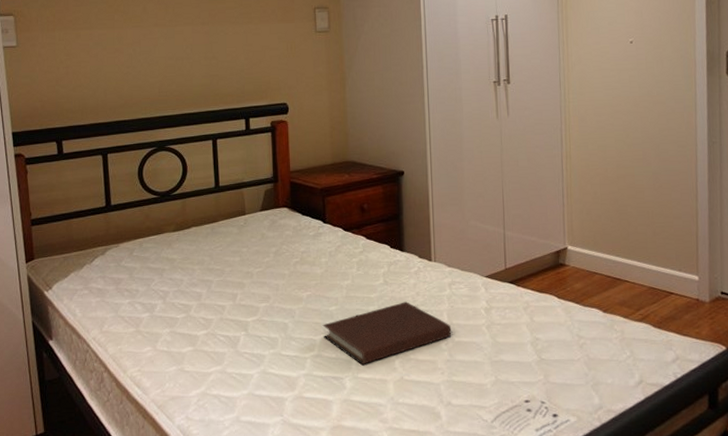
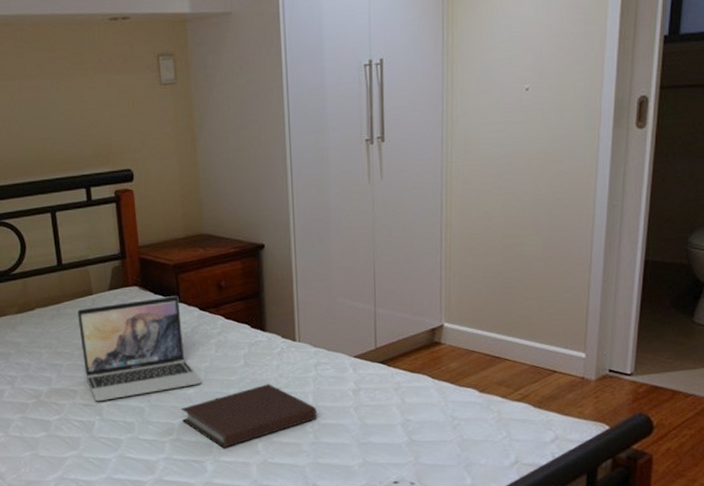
laptop: none [230,217,344,317] -> present [77,296,202,402]

